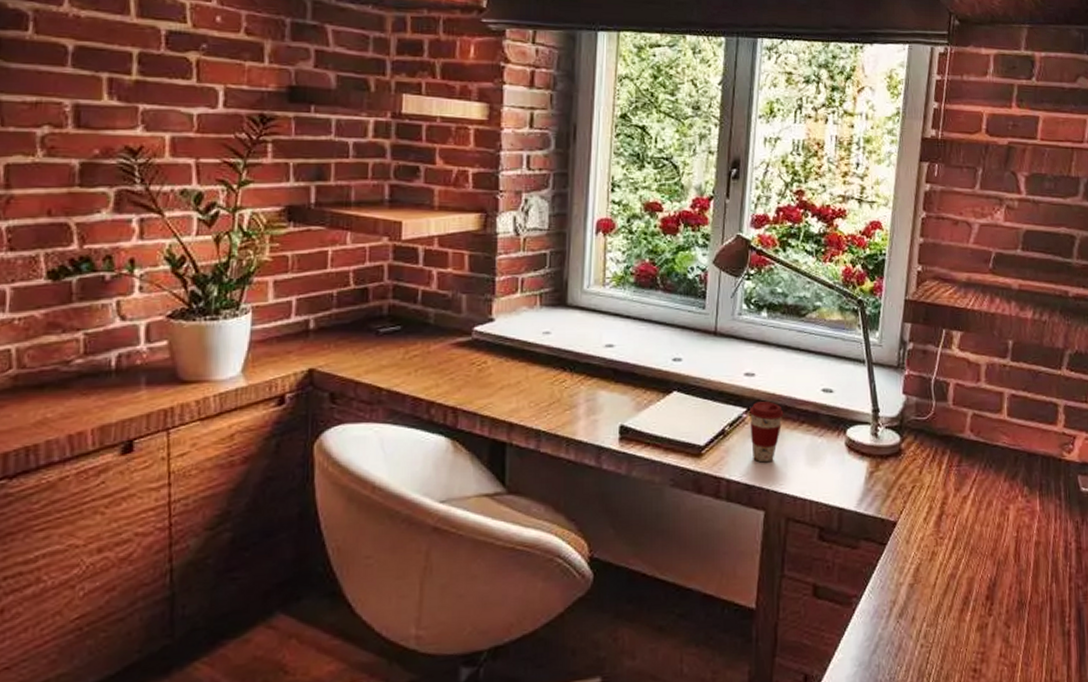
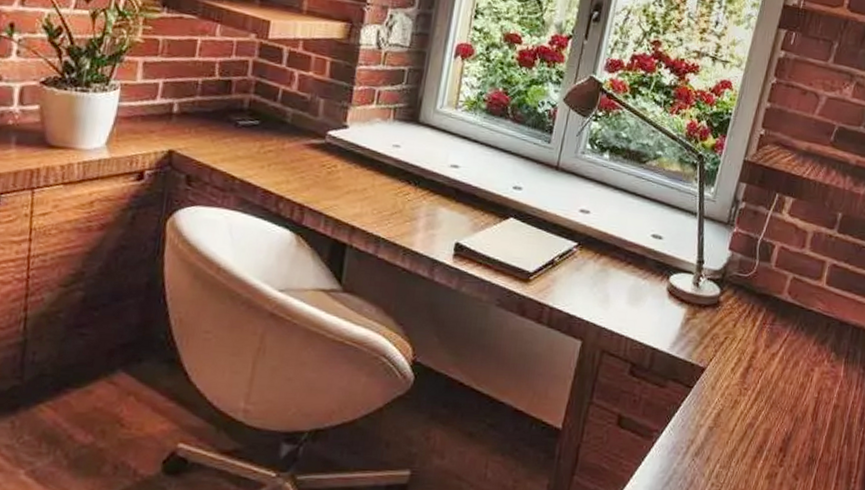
coffee cup: present [749,401,784,463] -> none [577,238,613,296]

